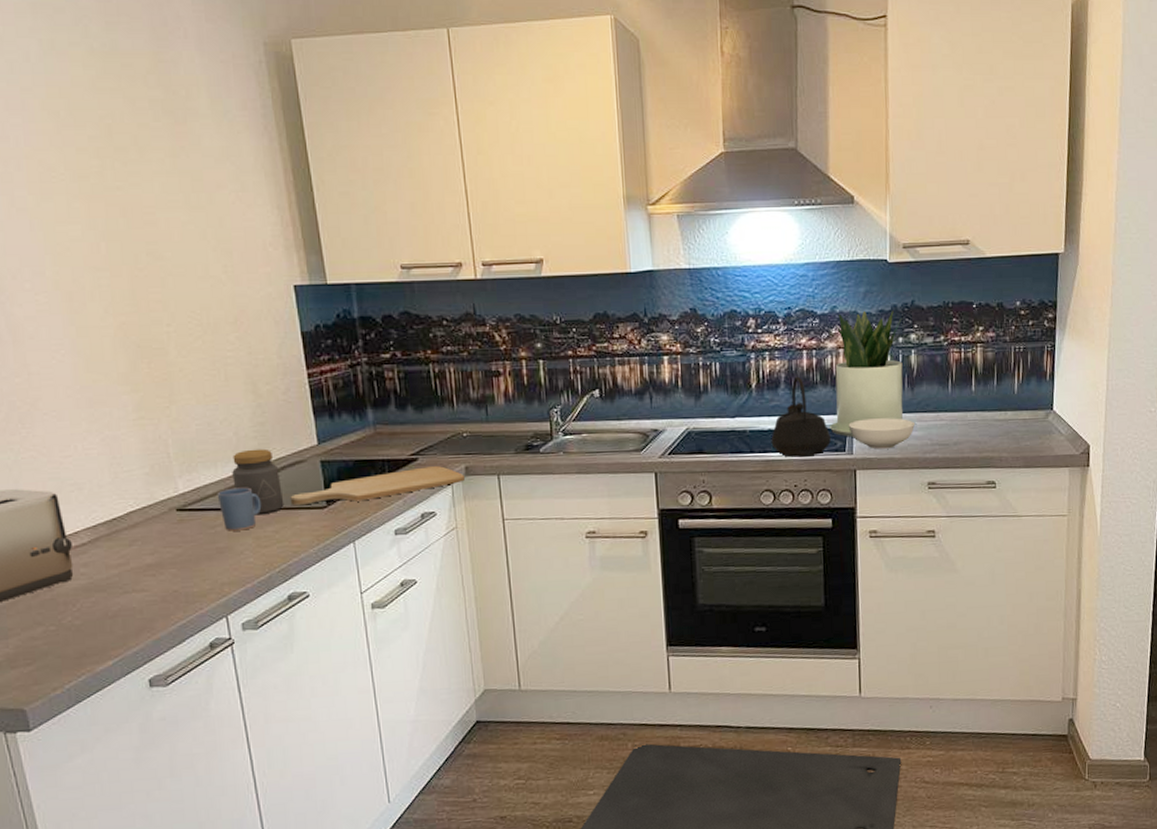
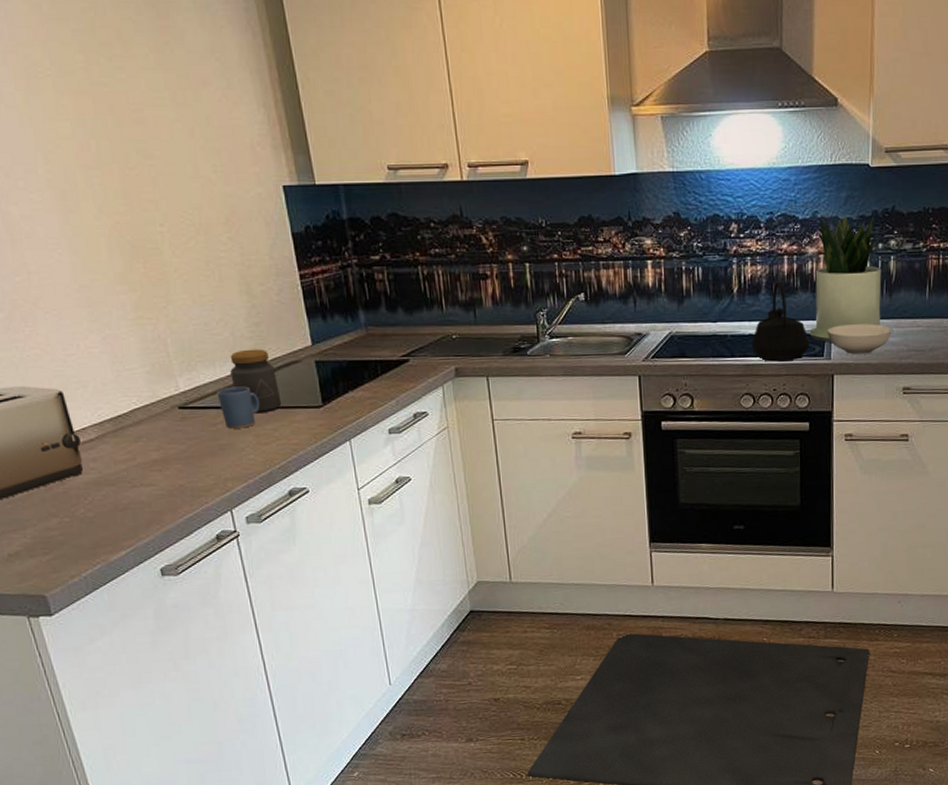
chopping board: present [290,466,465,506] -> none [287,367,455,405]

